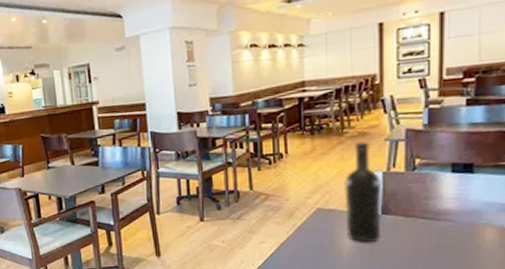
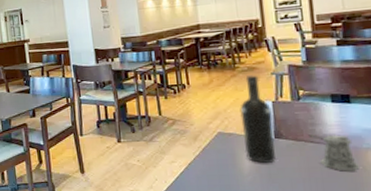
pepper shaker: none [420,209,475,250] -> present [308,134,361,171]

